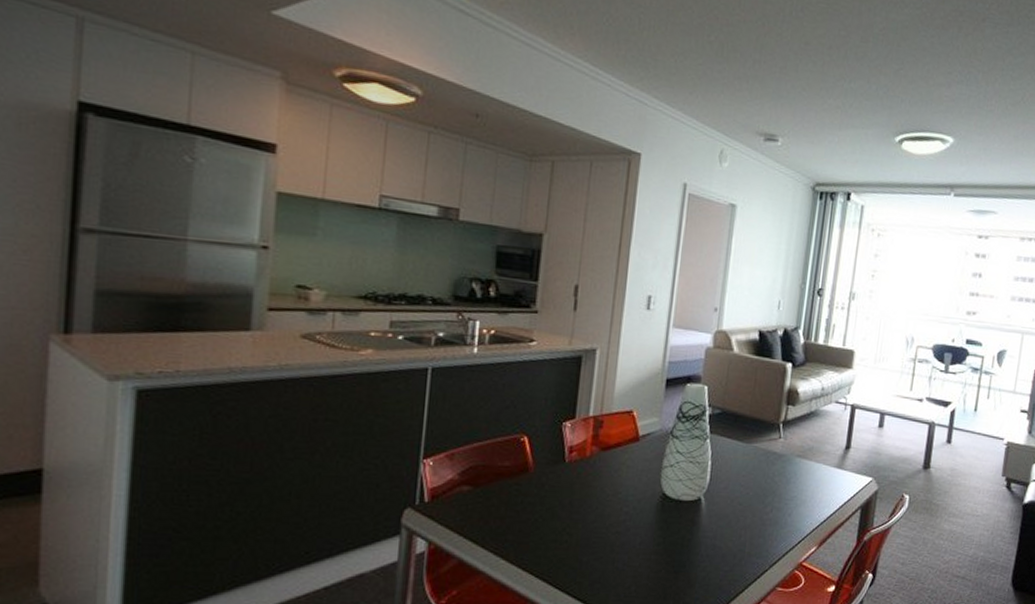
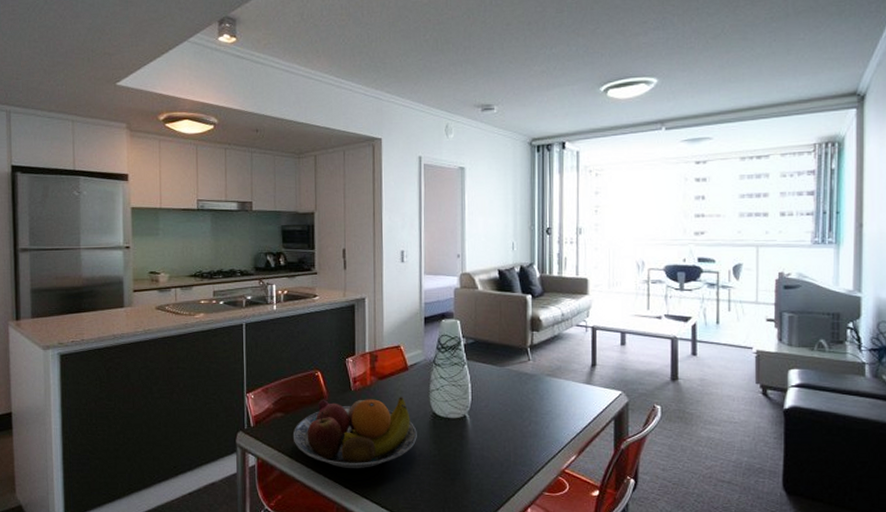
fruit bowl: none [480,471,641,558] -> present [292,397,417,468]

